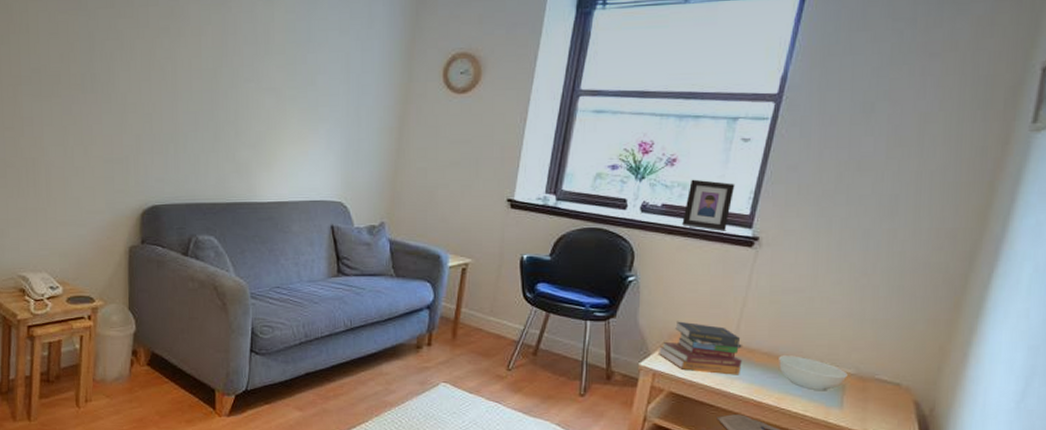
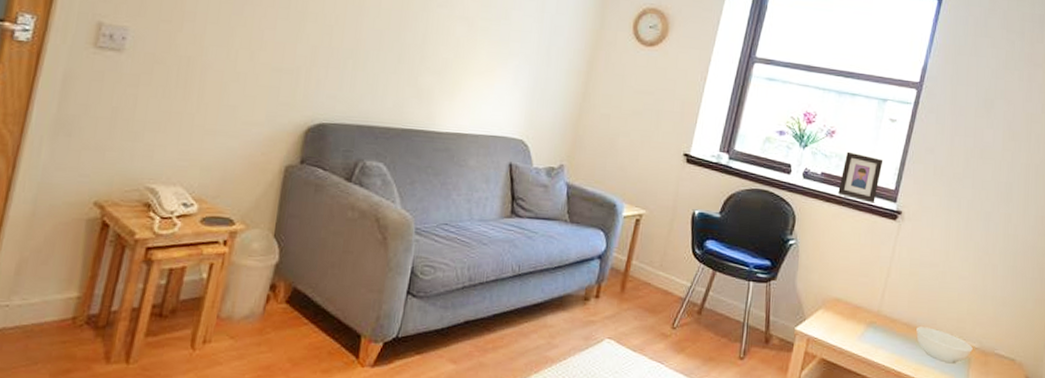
books: present [659,321,742,375] -> none [813,287,886,345]

